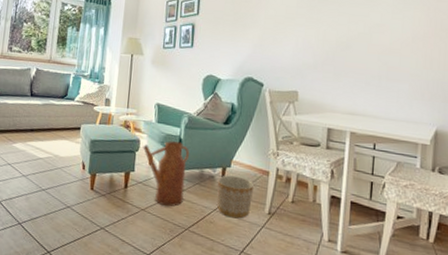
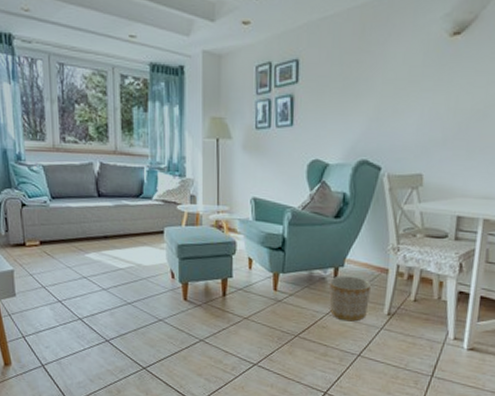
watering can: present [143,141,190,207] -> none [240,241,296,314]

